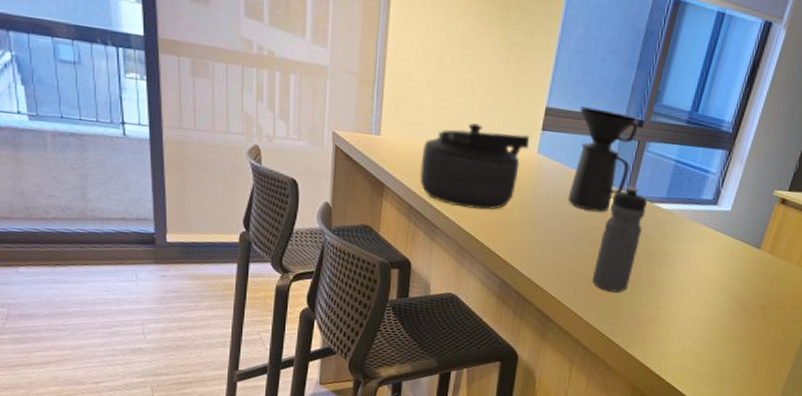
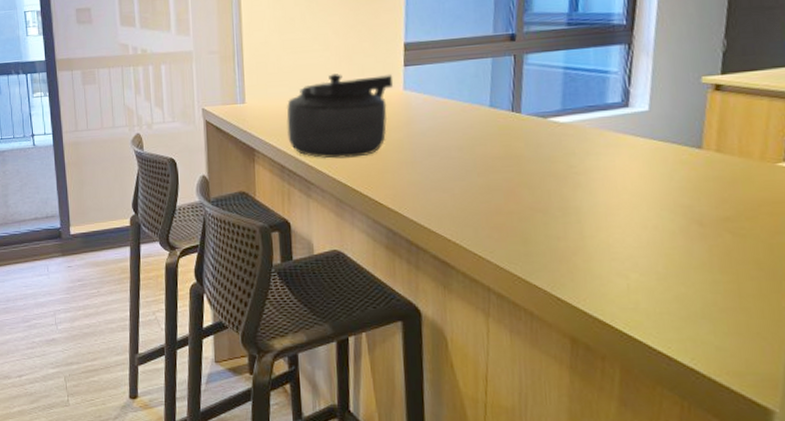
coffee maker: present [567,106,639,212] -> none [441,32,511,139]
water bottle: present [591,186,647,293] -> none [491,104,541,226]

